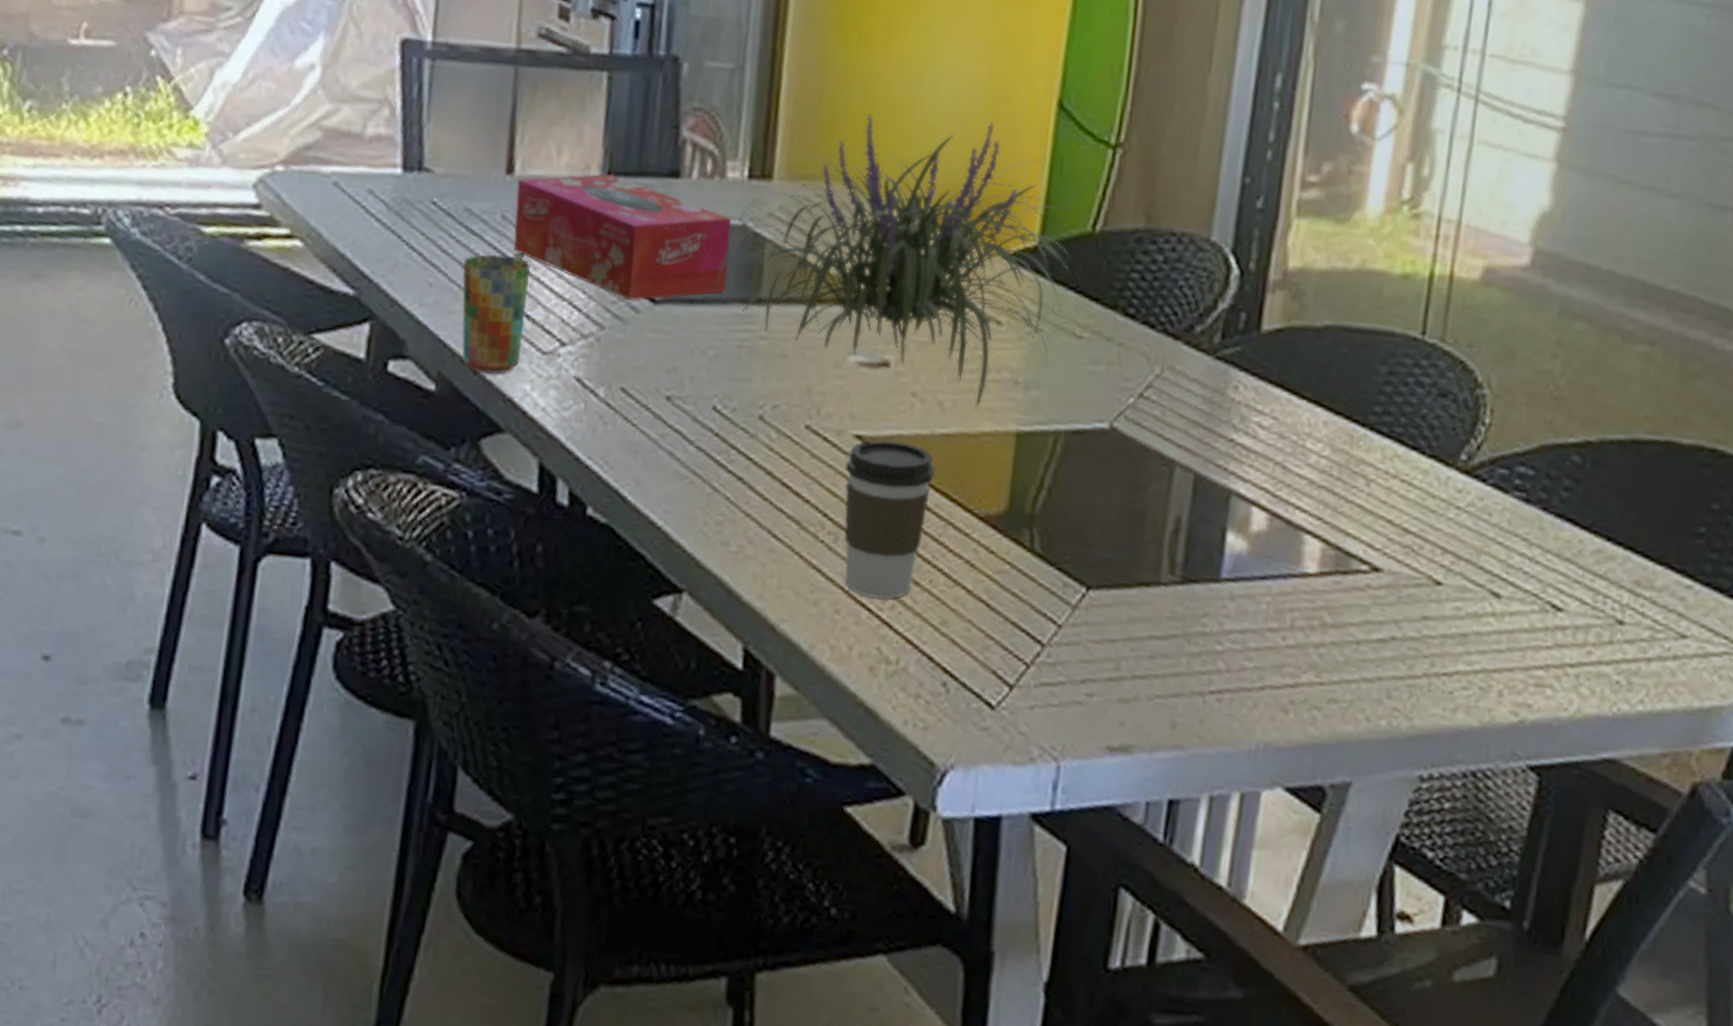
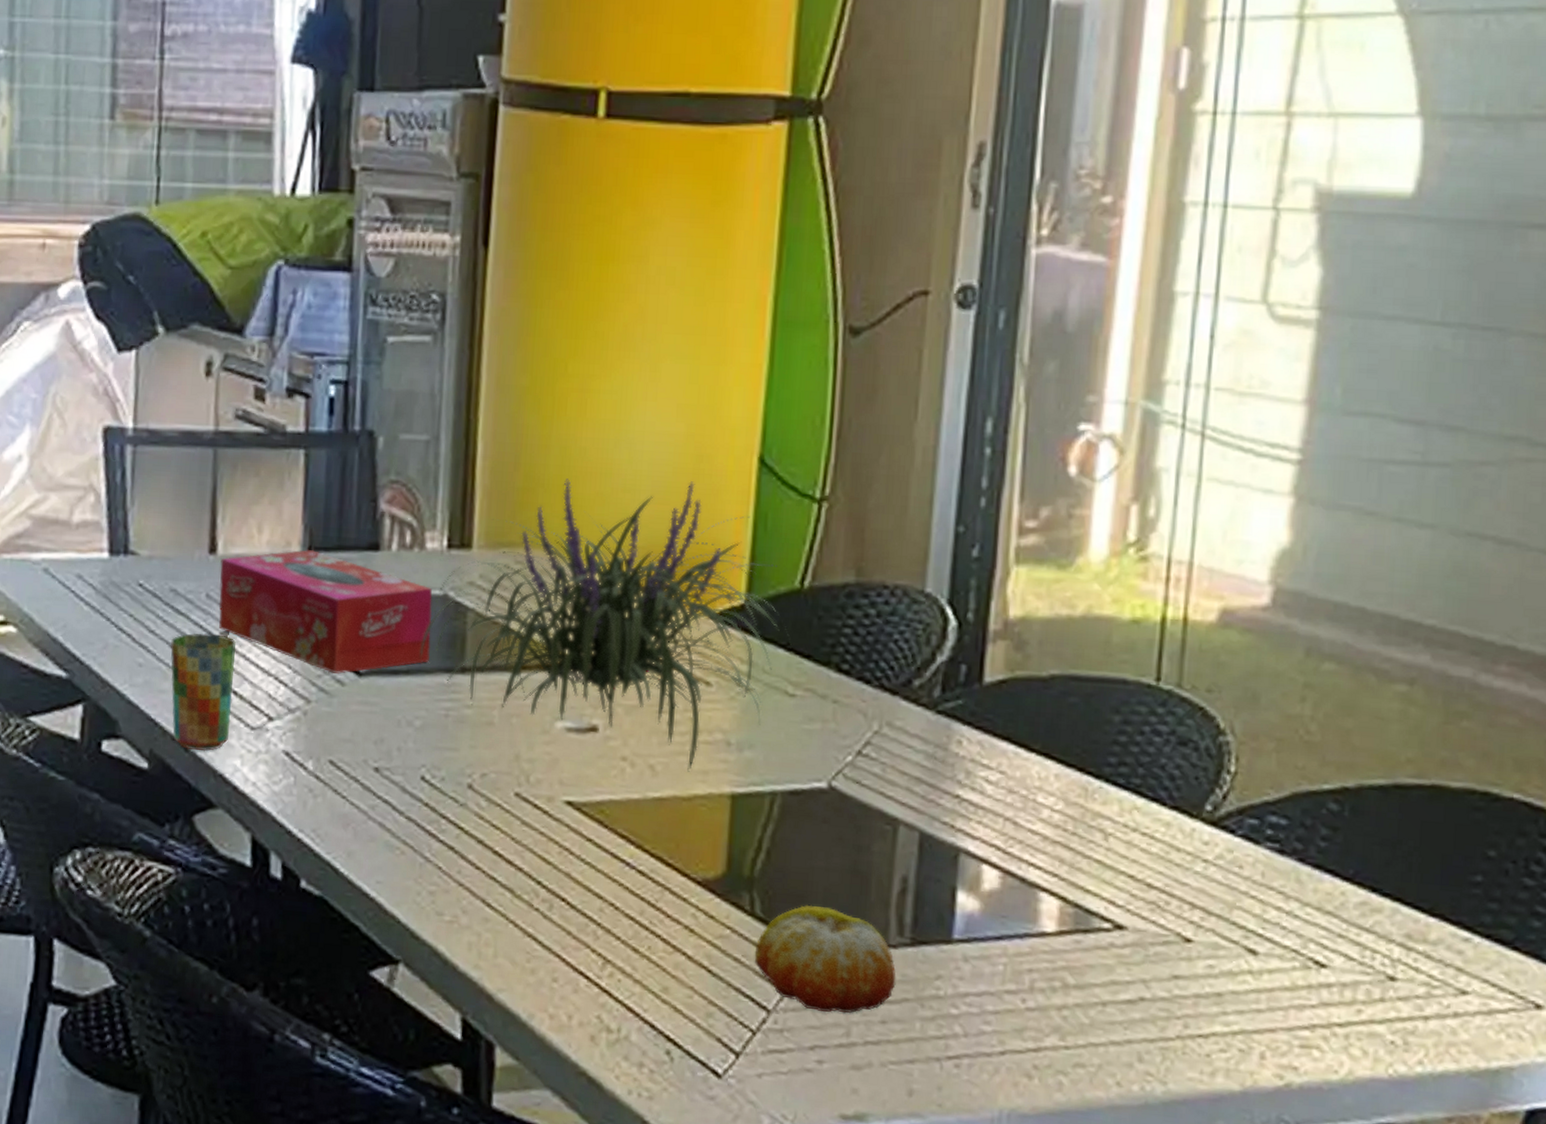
coffee cup: present [843,440,936,599] -> none [557,805,650,967]
fruit: none [1031,542,1166,649] -> present [754,904,896,1014]

